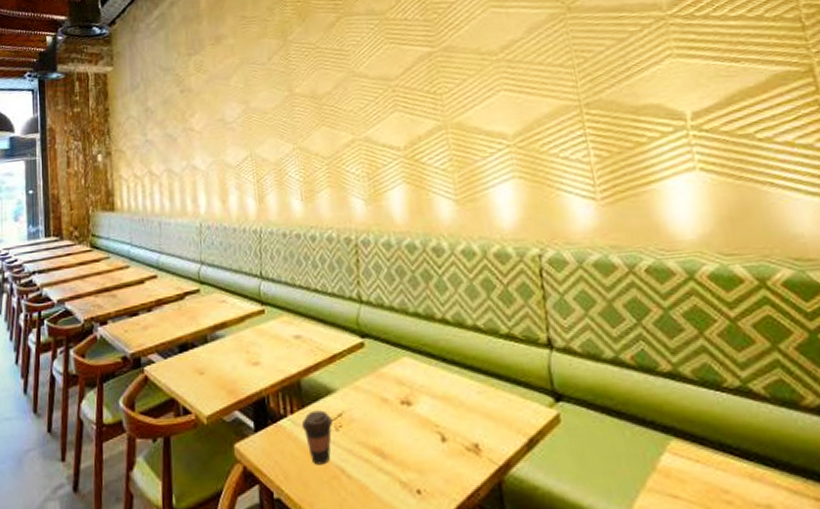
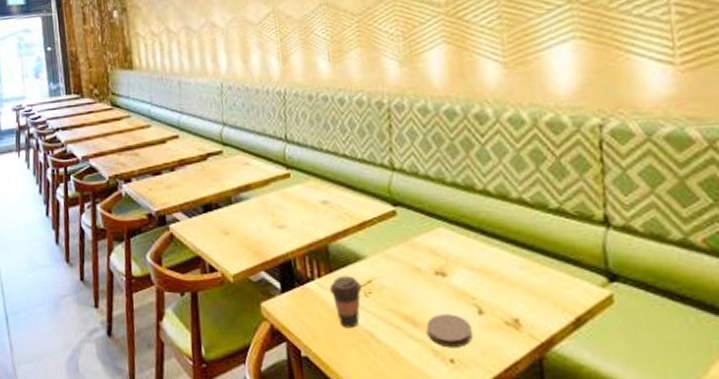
coaster: none [394,443,437,479] -> present [427,314,472,348]

